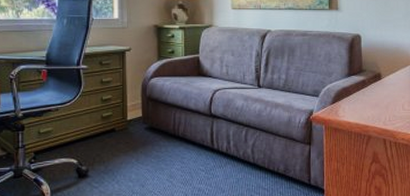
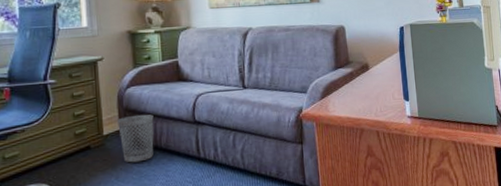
wastebasket: none [141,104,173,148] -> present [118,114,154,163]

